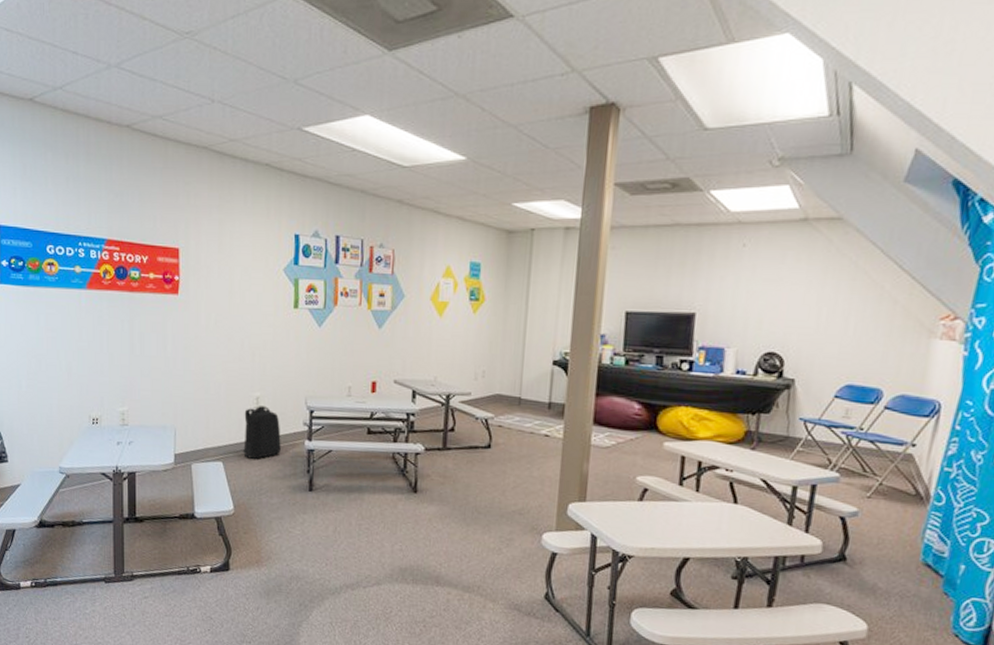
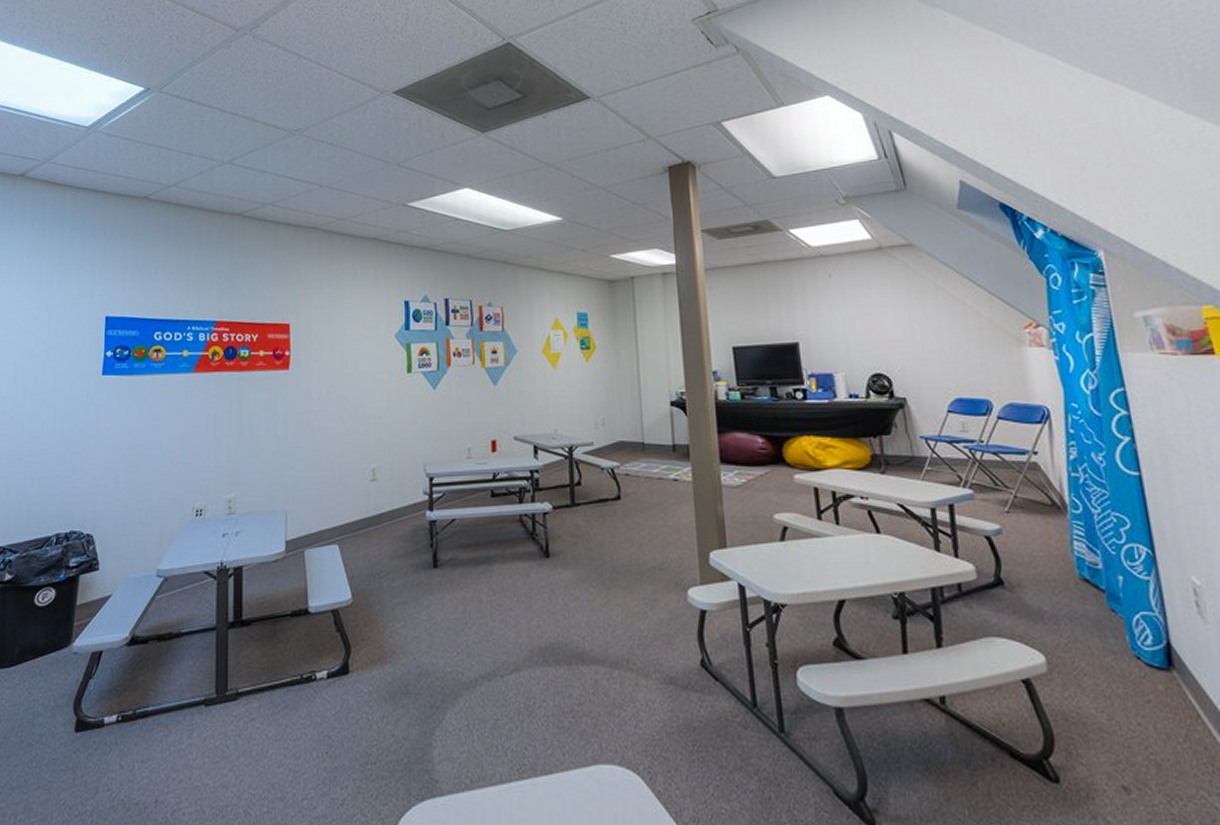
backpack: present [242,406,281,459] -> none [359,478,401,537]

